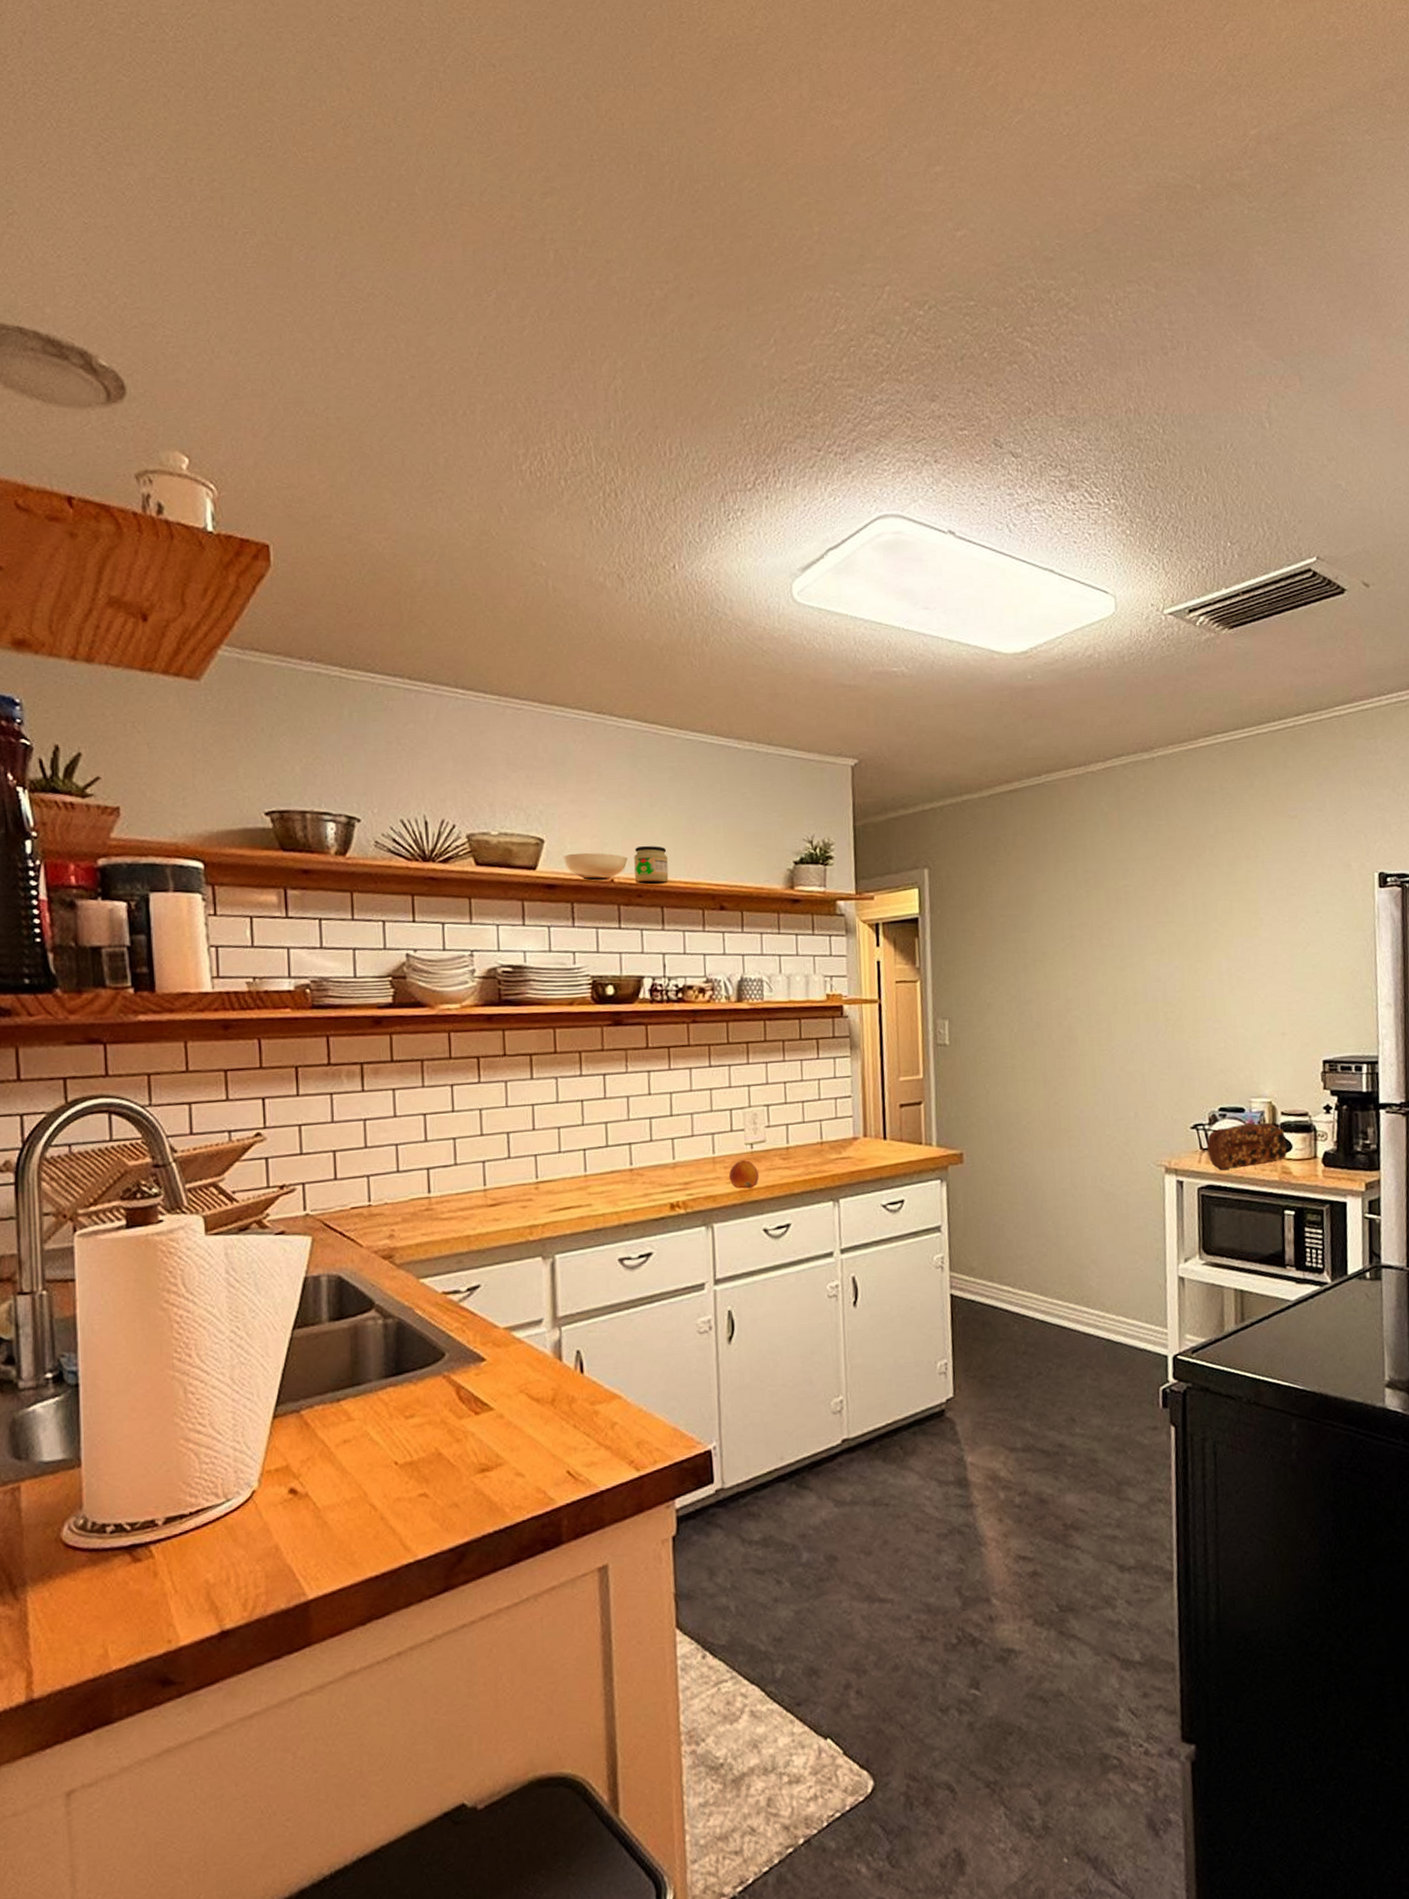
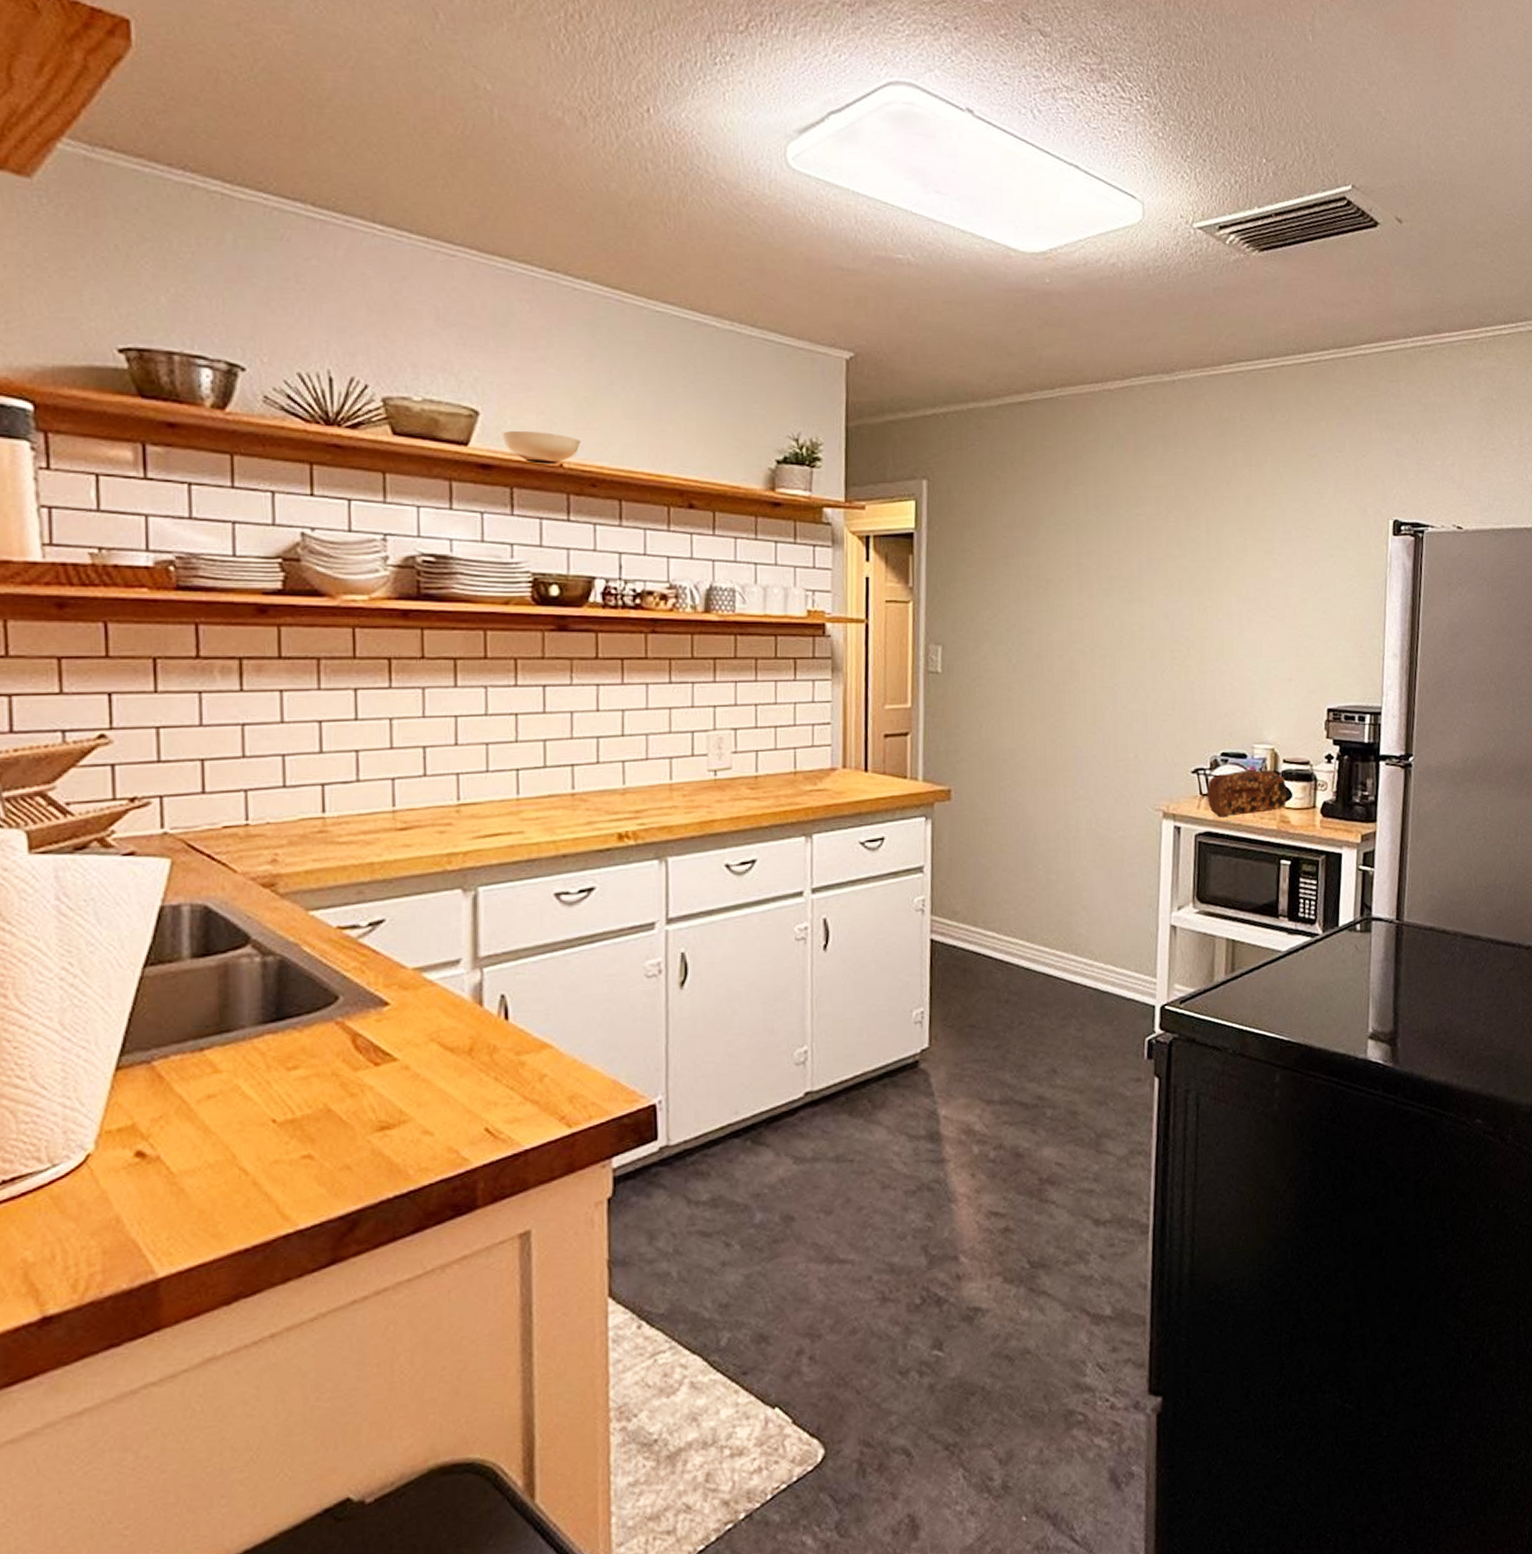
jar: present [634,846,669,885] -> none [587,429,629,474]
fruit: present [728,1160,760,1189] -> none [687,789,723,820]

